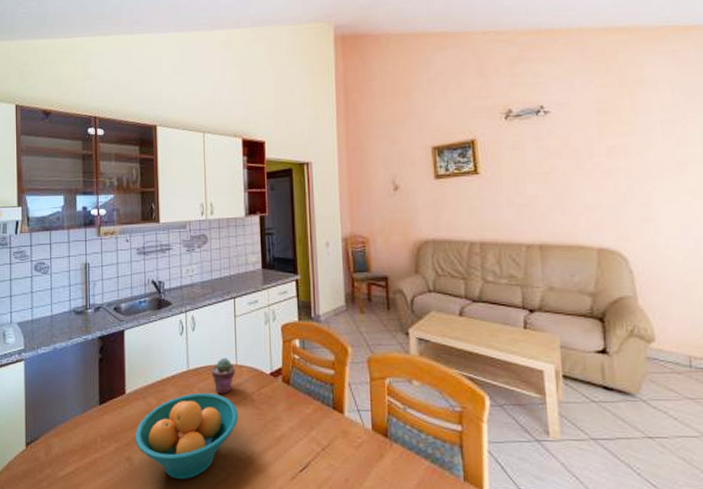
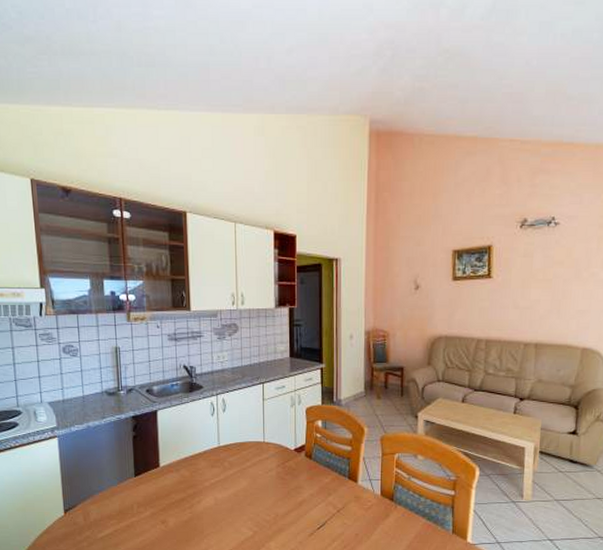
fruit bowl: present [134,393,239,479] -> none [169,466,265,537]
potted succulent: present [211,357,236,395] -> none [240,435,263,468]

